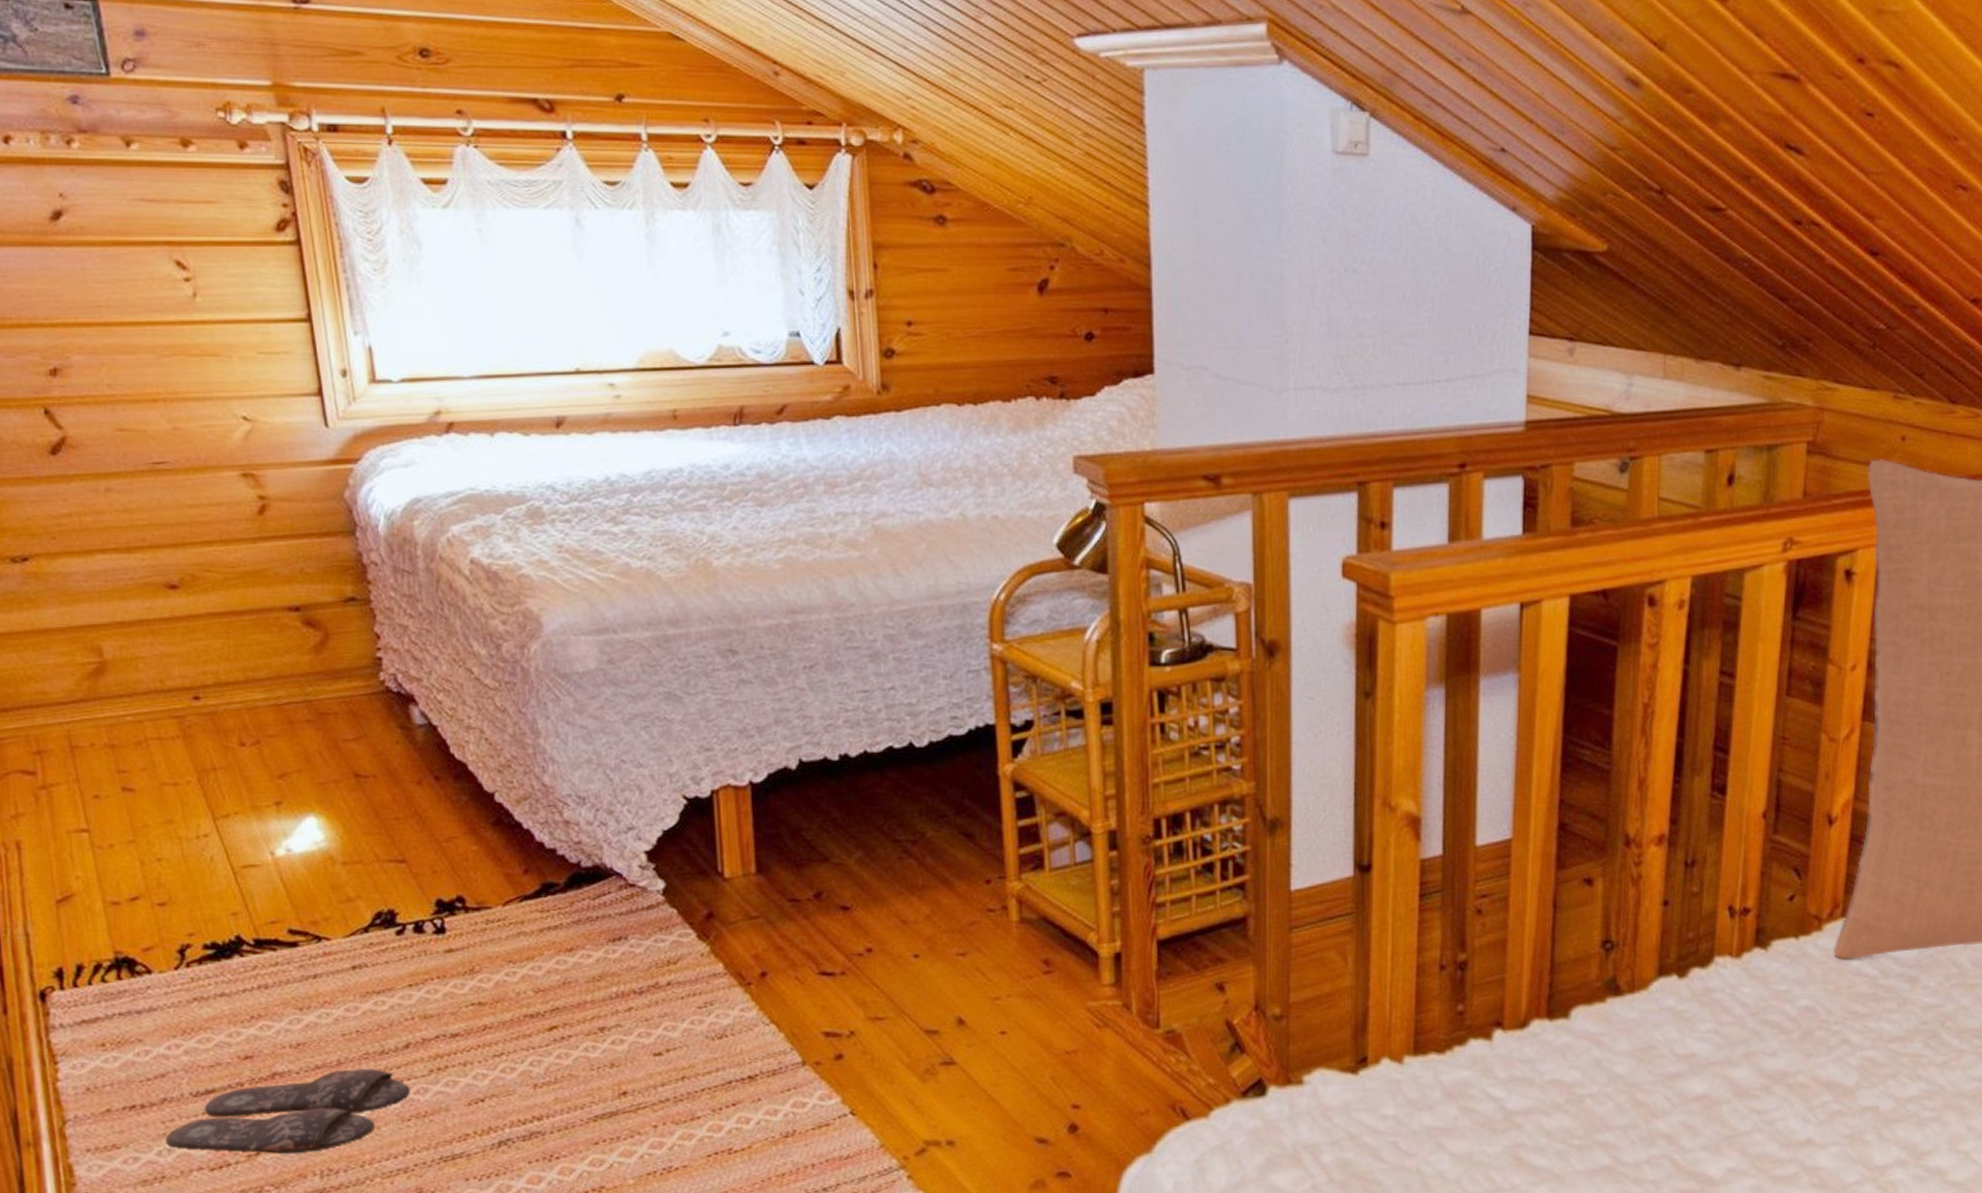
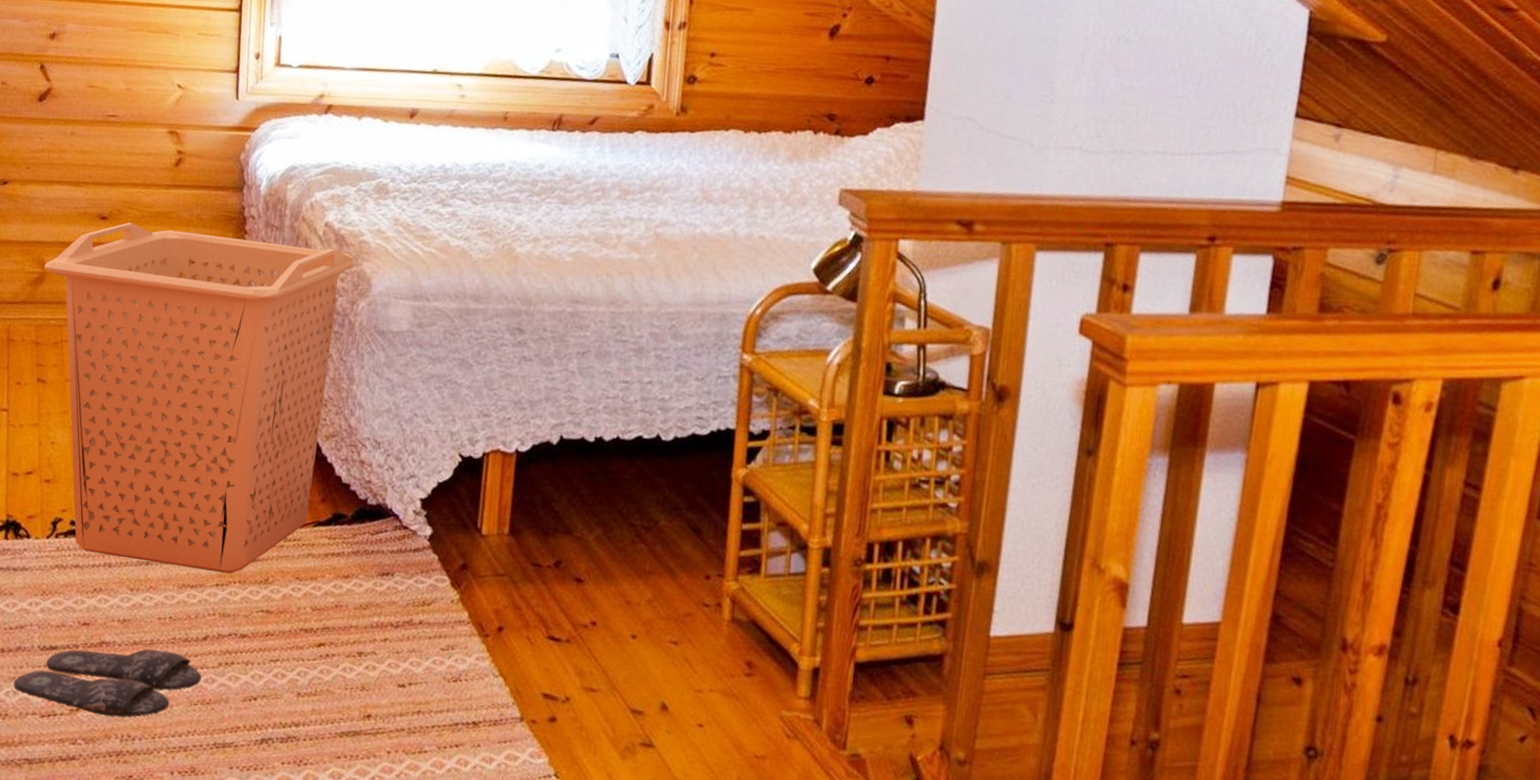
laundry basket: none [103,588,515,976] -> present [45,222,354,574]

